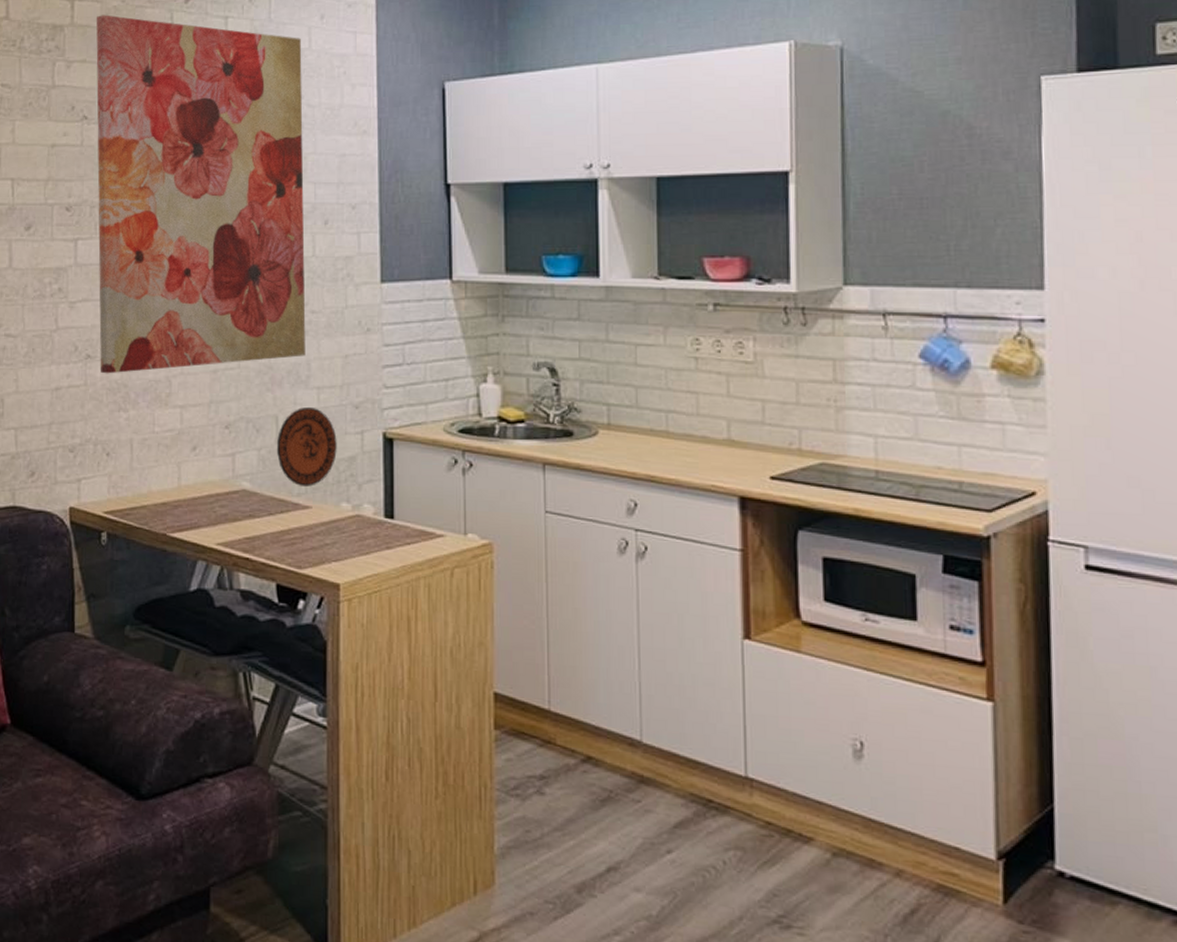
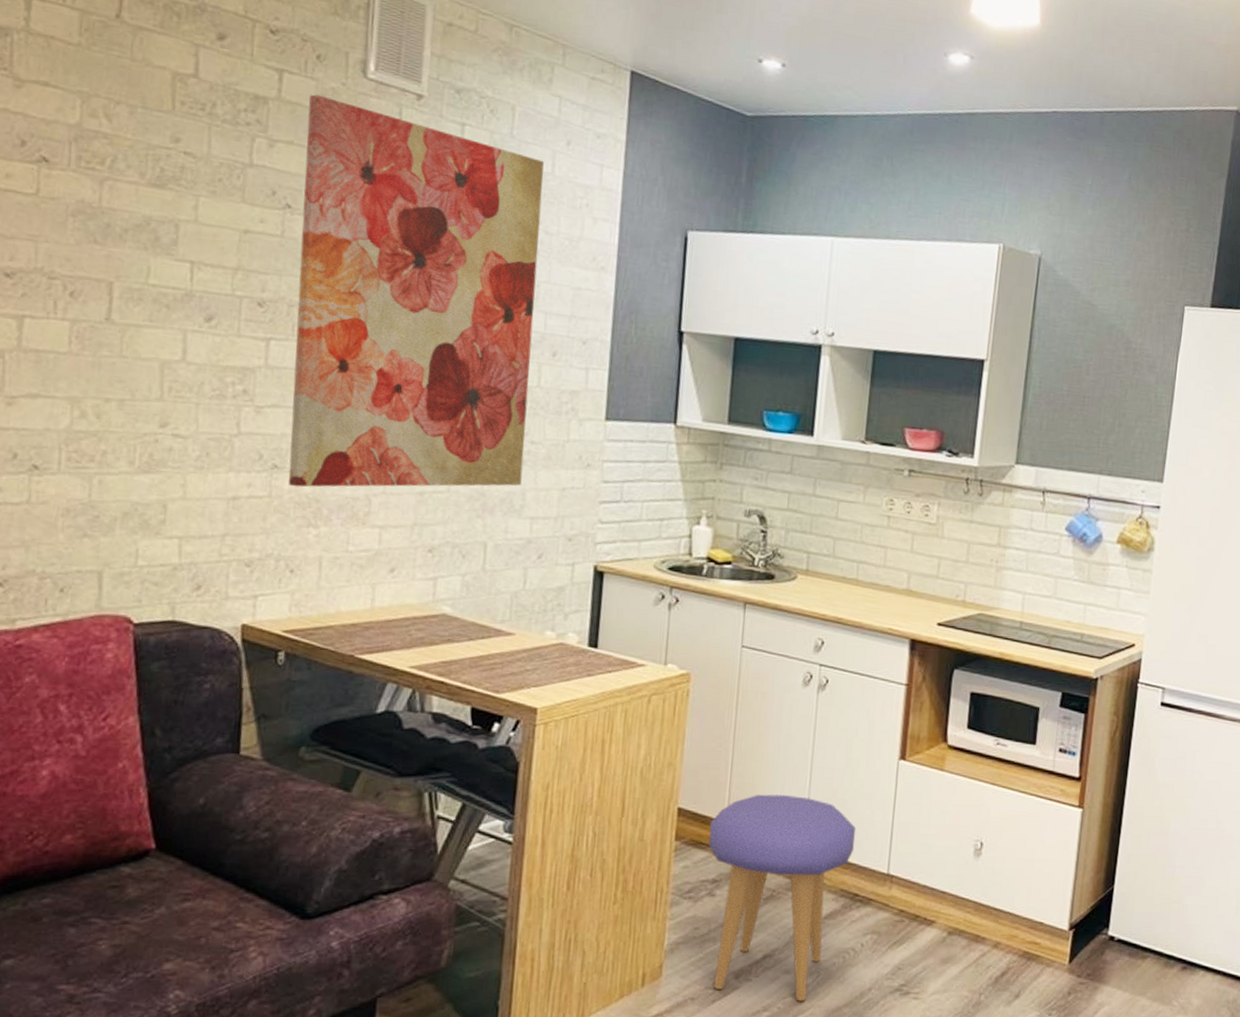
decorative plate: present [276,407,337,487] -> none [482,536,547,614]
stool: none [530,678,701,927] -> present [709,794,857,1002]

